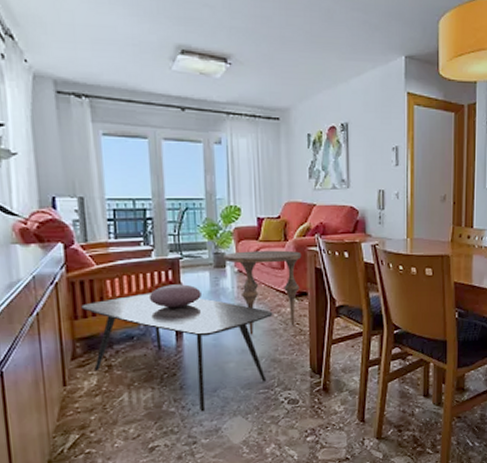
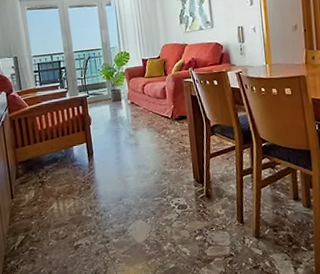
coffee table: present [81,292,273,412] -> none [20,124,161,217]
decorative bowl: present [148,284,201,308] -> none [66,116,105,136]
side table: present [224,250,302,335] -> none [119,83,180,154]

